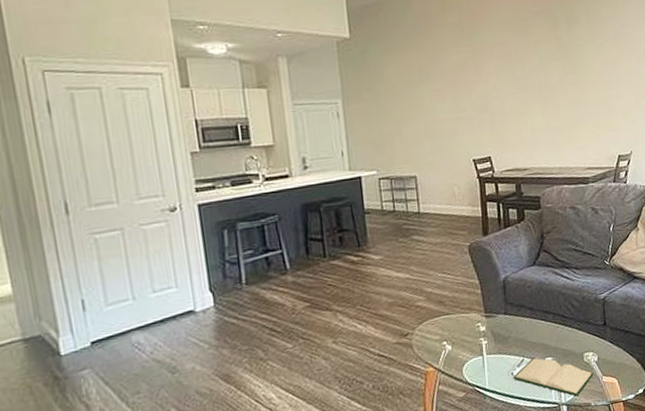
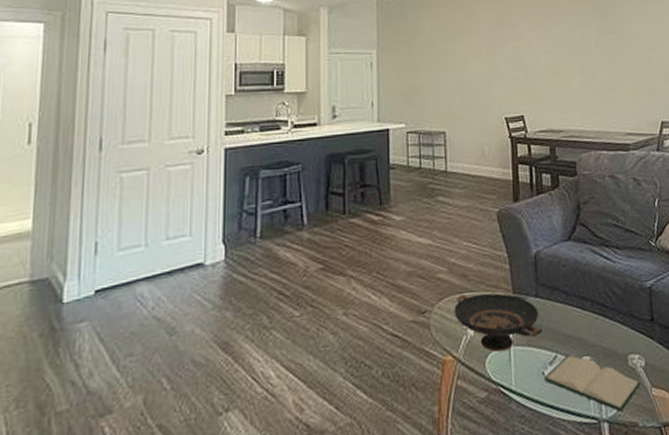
decorative bowl: none [433,313,511,361] -> present [454,293,542,352]

